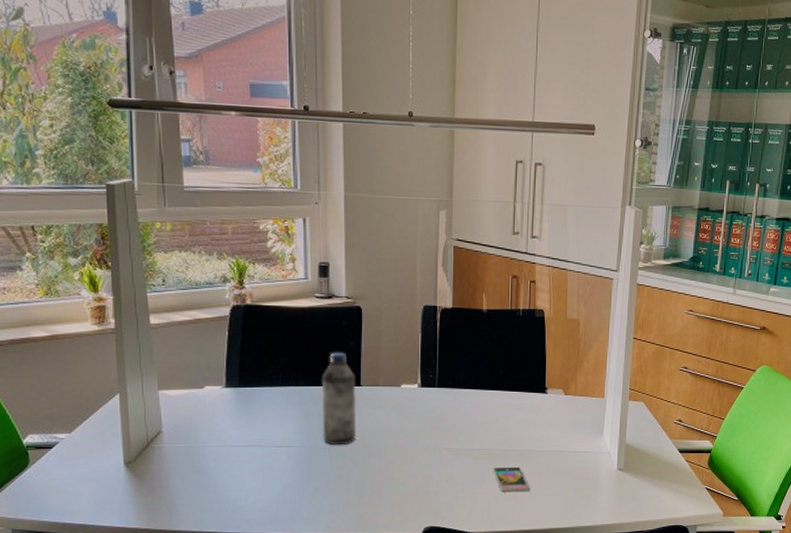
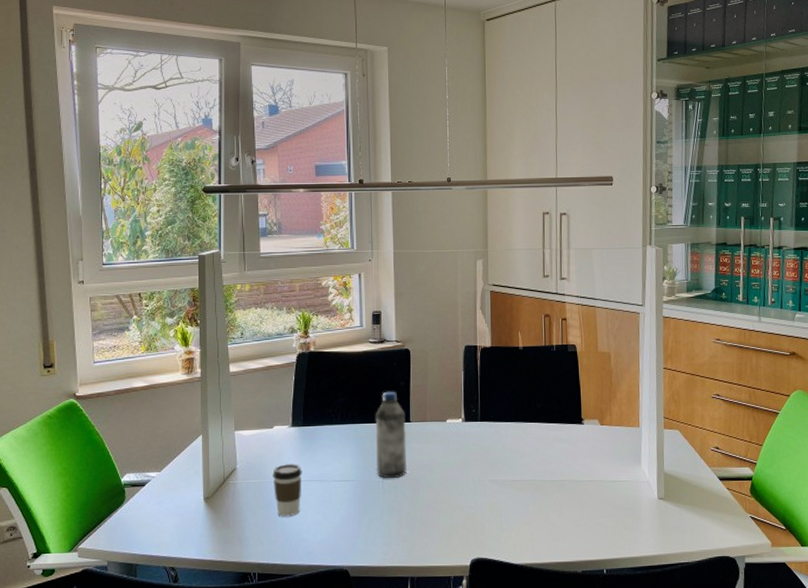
coffee cup: none [204,427,239,484] -> present [272,464,302,517]
smartphone: present [493,466,531,493] -> none [535,497,573,523]

